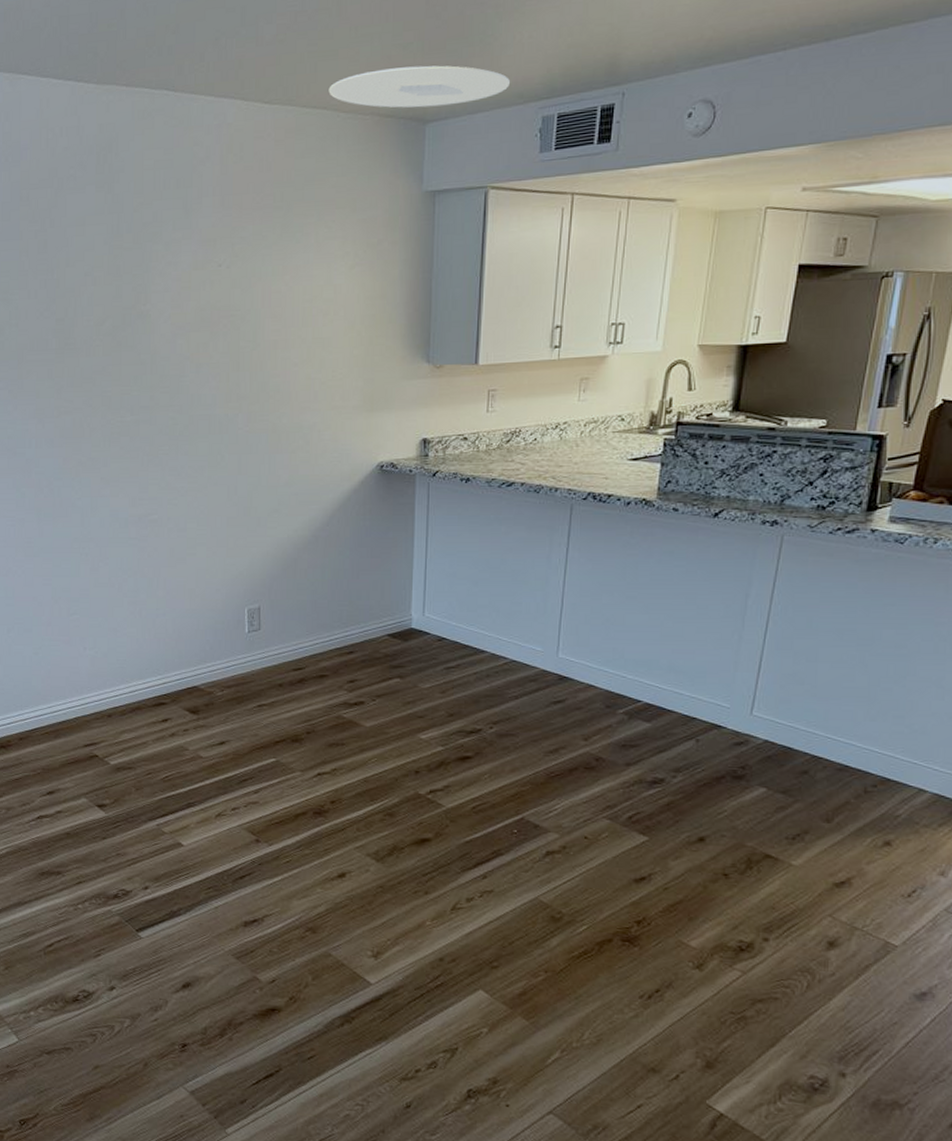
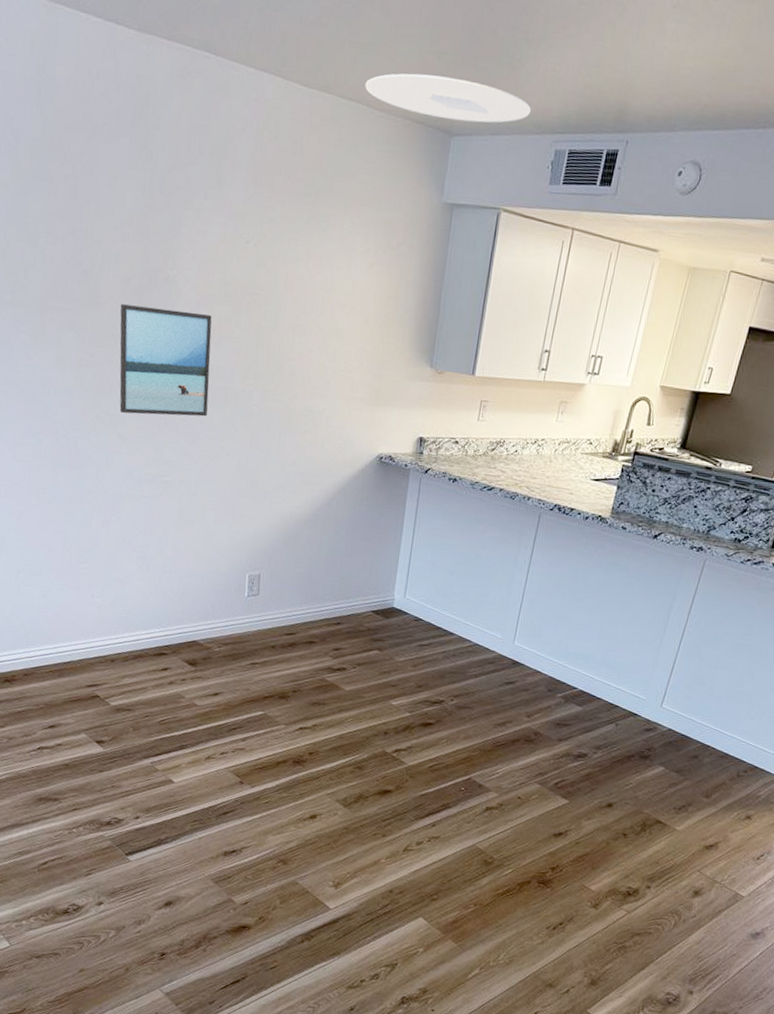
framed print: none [95,343,191,456] -> present [119,304,212,417]

